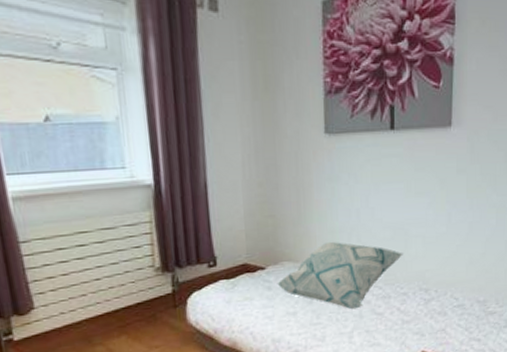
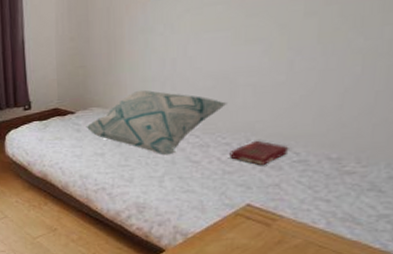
book: none [407,288,451,313] -> present [229,140,289,166]

